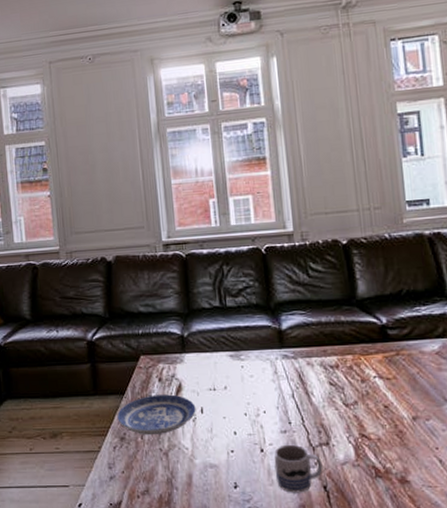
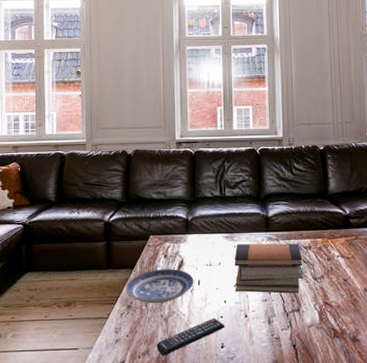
remote control: none [157,453,238,497] -> present [156,318,225,357]
book stack: none [242,361,331,423] -> present [234,243,303,293]
mug: present [274,444,323,493] -> none [255,311,294,351]

